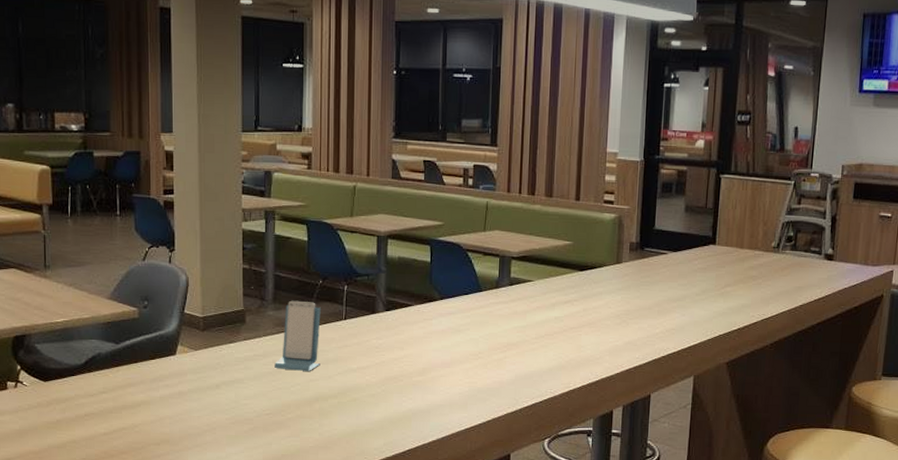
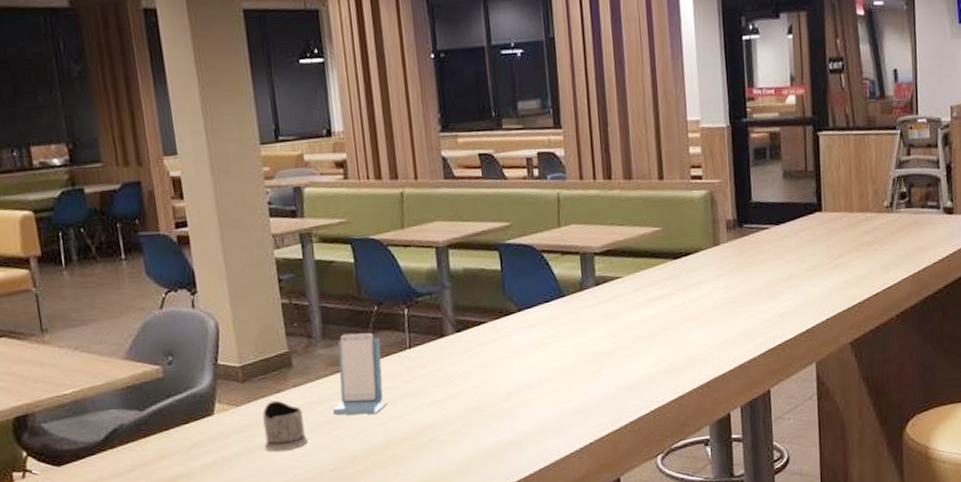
tea glass holder: none [215,349,251,393] -> present [262,400,309,451]

